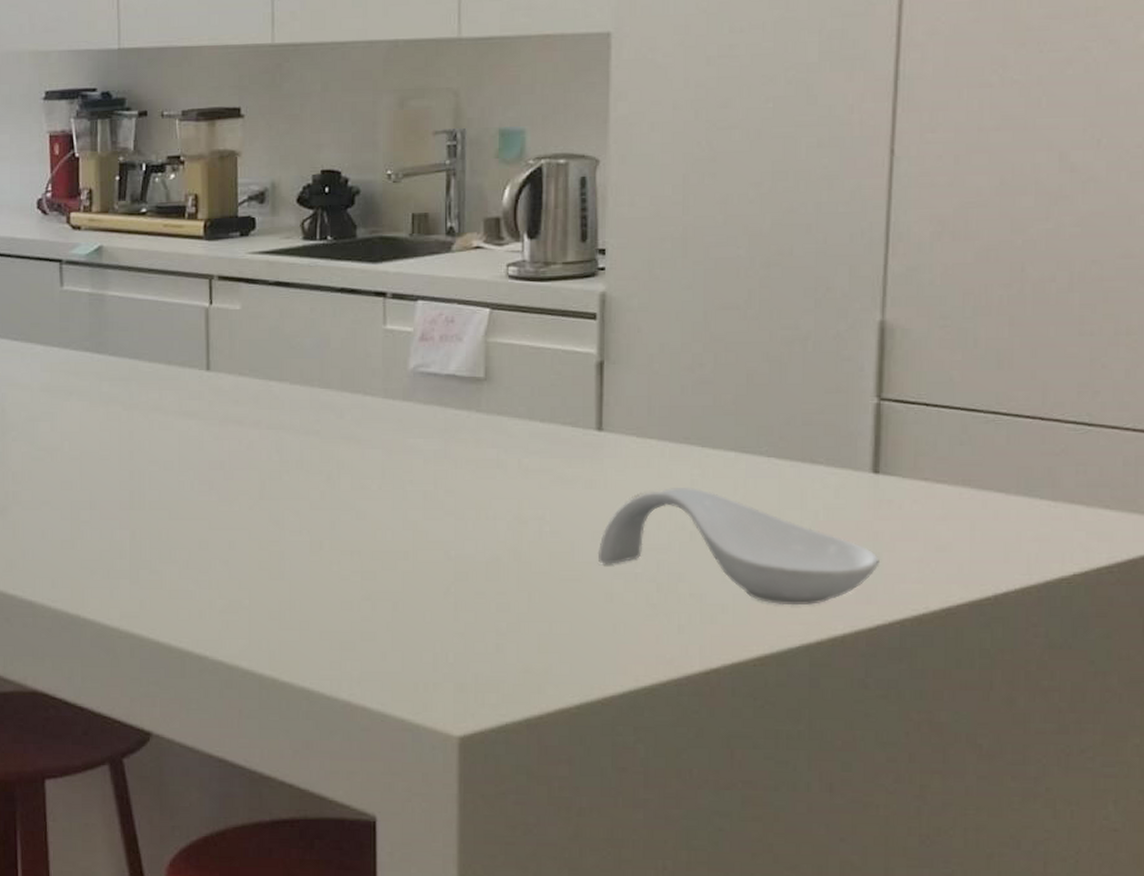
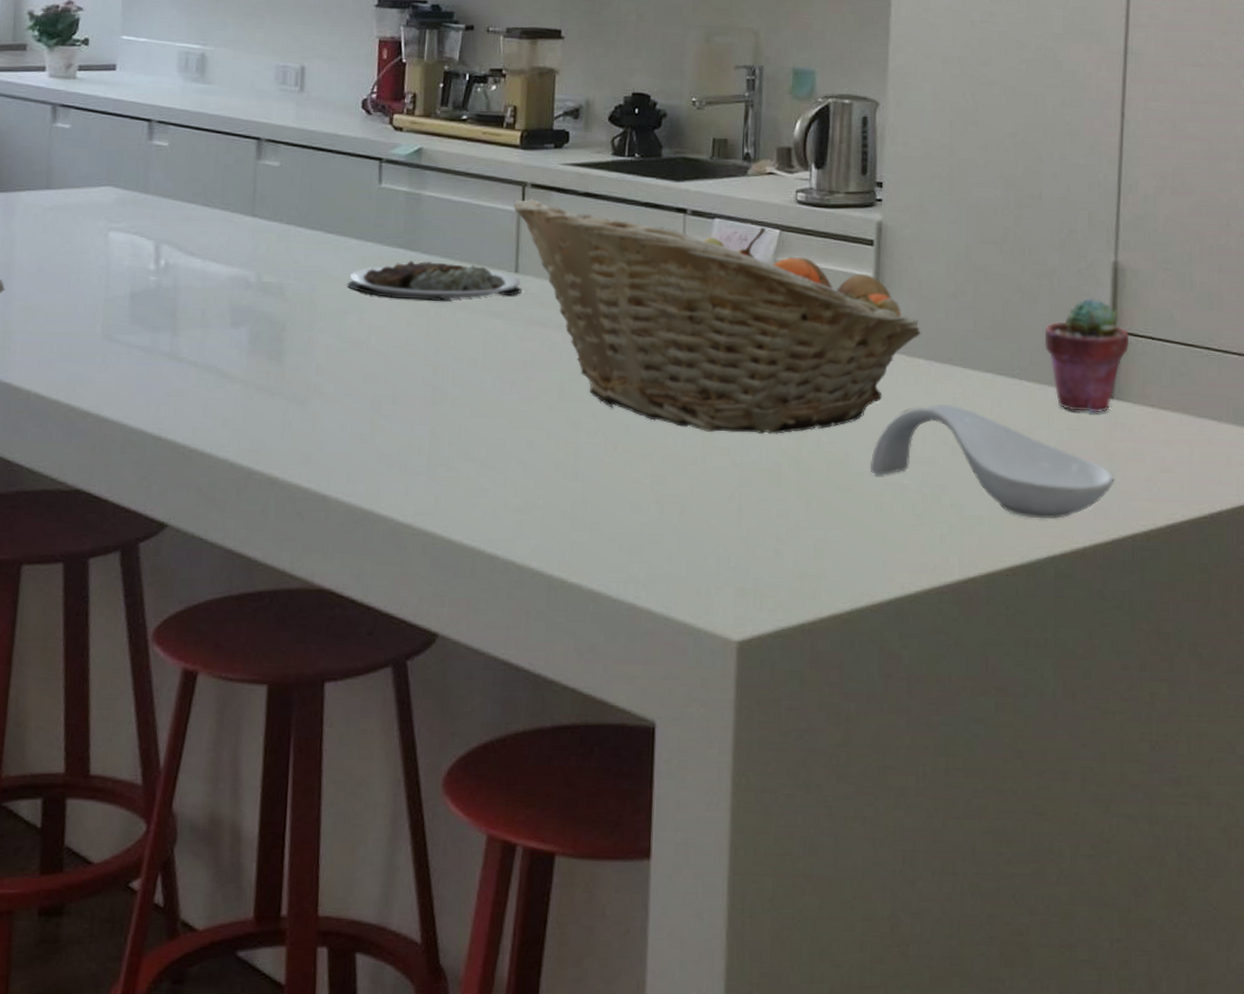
plate: none [36,363,215,405] -> present [346,260,522,302]
fruit basket: none [201,291,653,527] -> present [513,197,921,435]
potted succulent: none [796,363,899,490] -> present [1044,297,1130,413]

